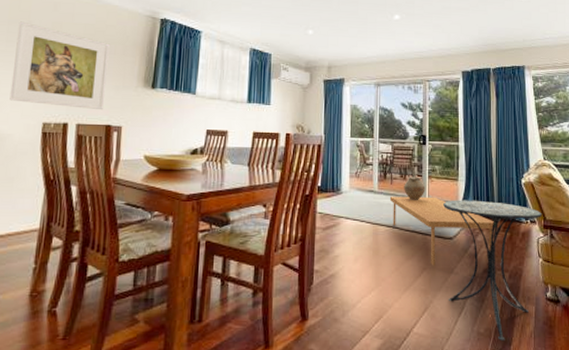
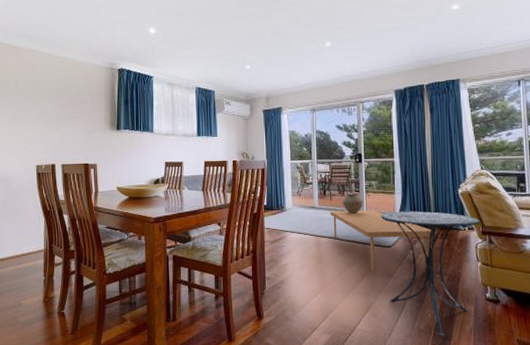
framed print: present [9,21,110,111] -> none [8,83,81,152]

